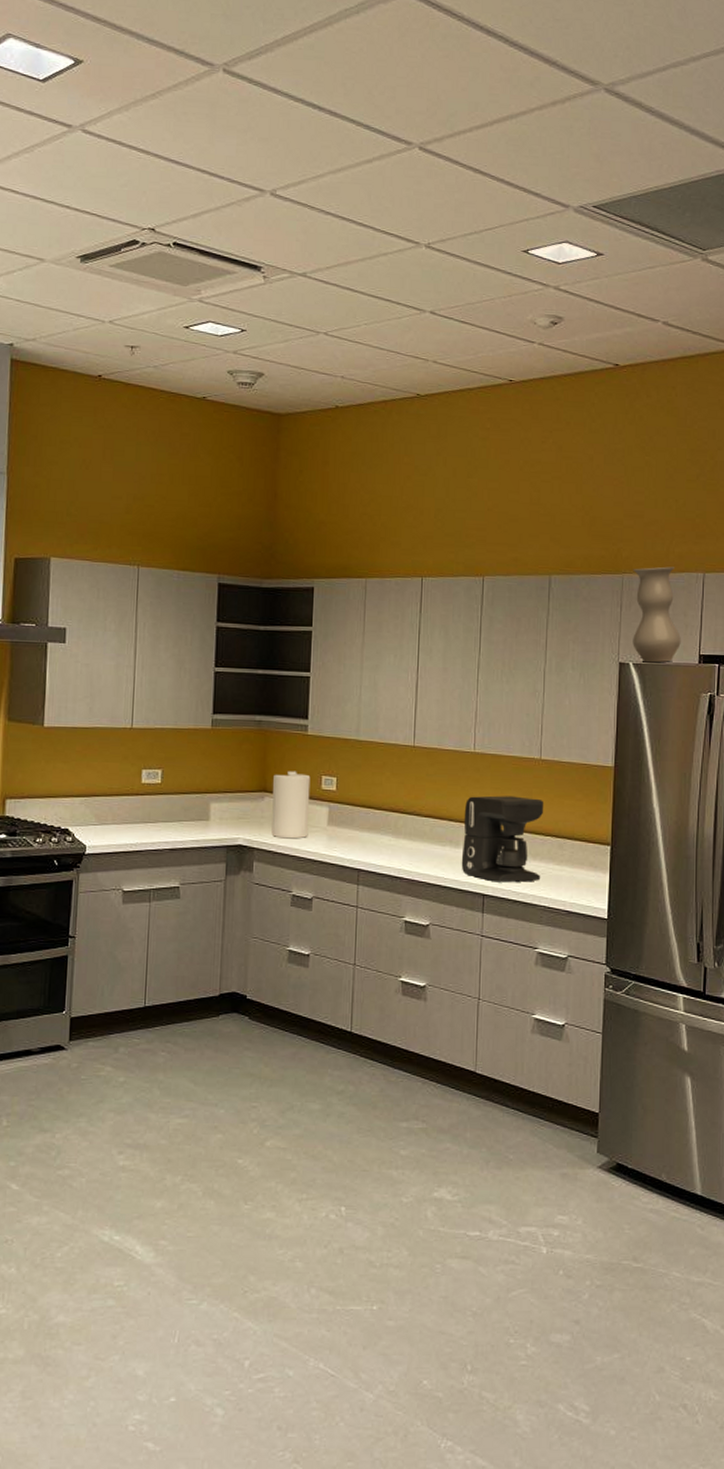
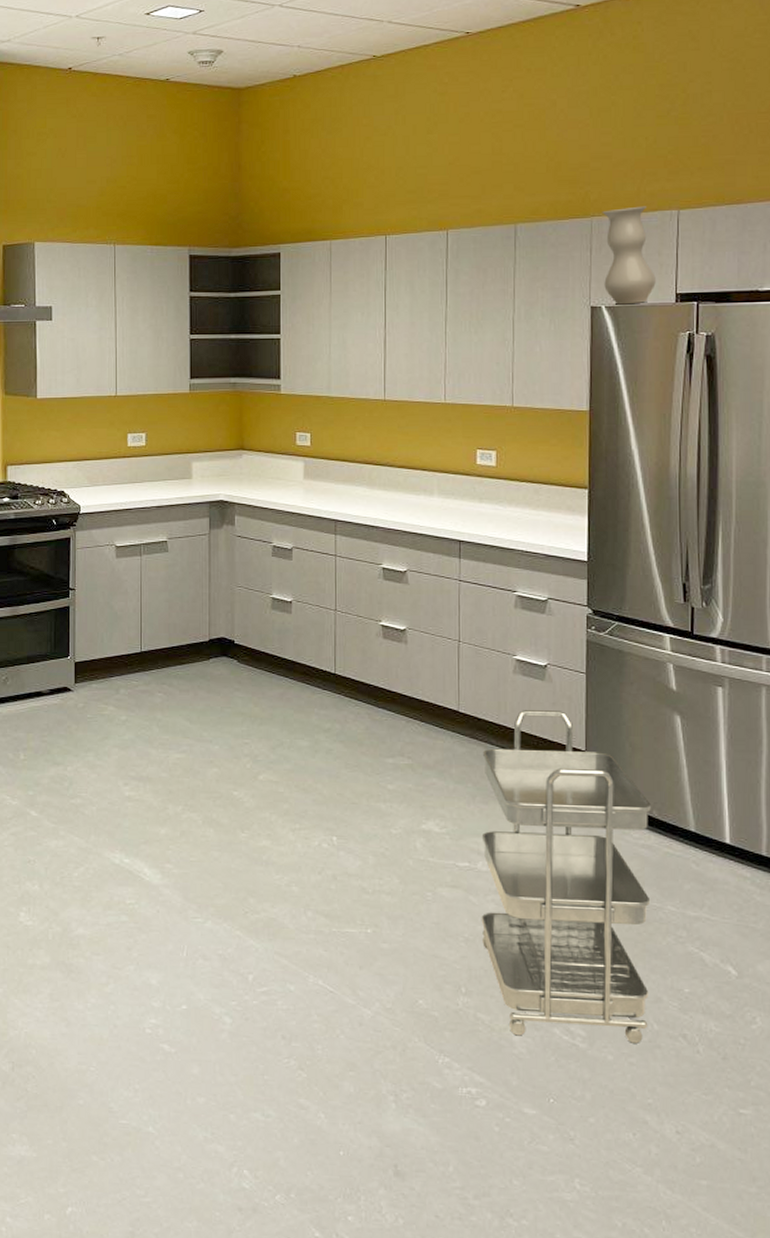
paper towel holder: present [271,770,311,839] -> none [250,429,286,493]
coffee maker: present [461,795,544,883] -> none [436,444,518,529]
utility cart: none [490,1071,661,1416] -> present [481,710,652,1044]

